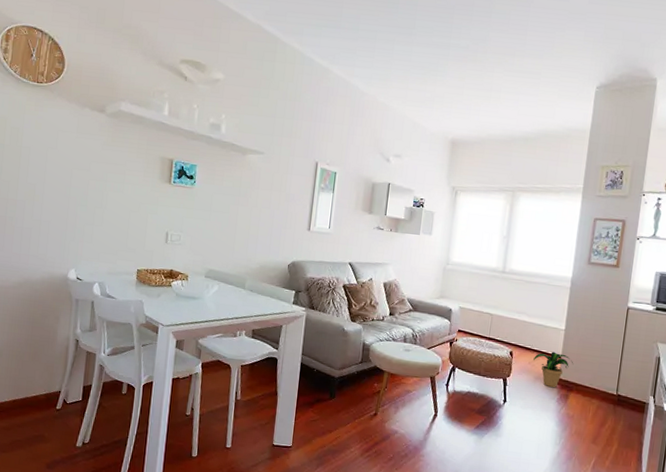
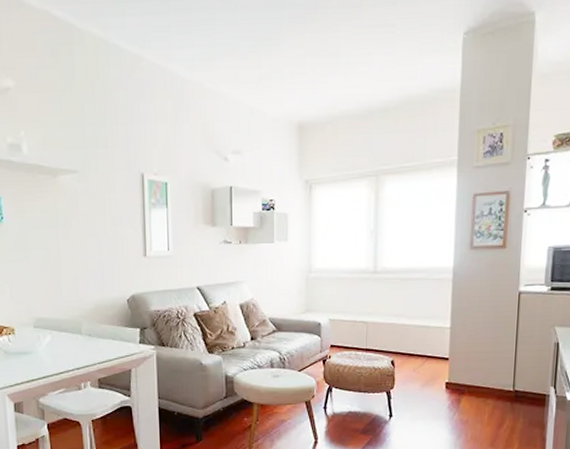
potted plant: present [533,351,574,388] -> none [418,354,464,394]

